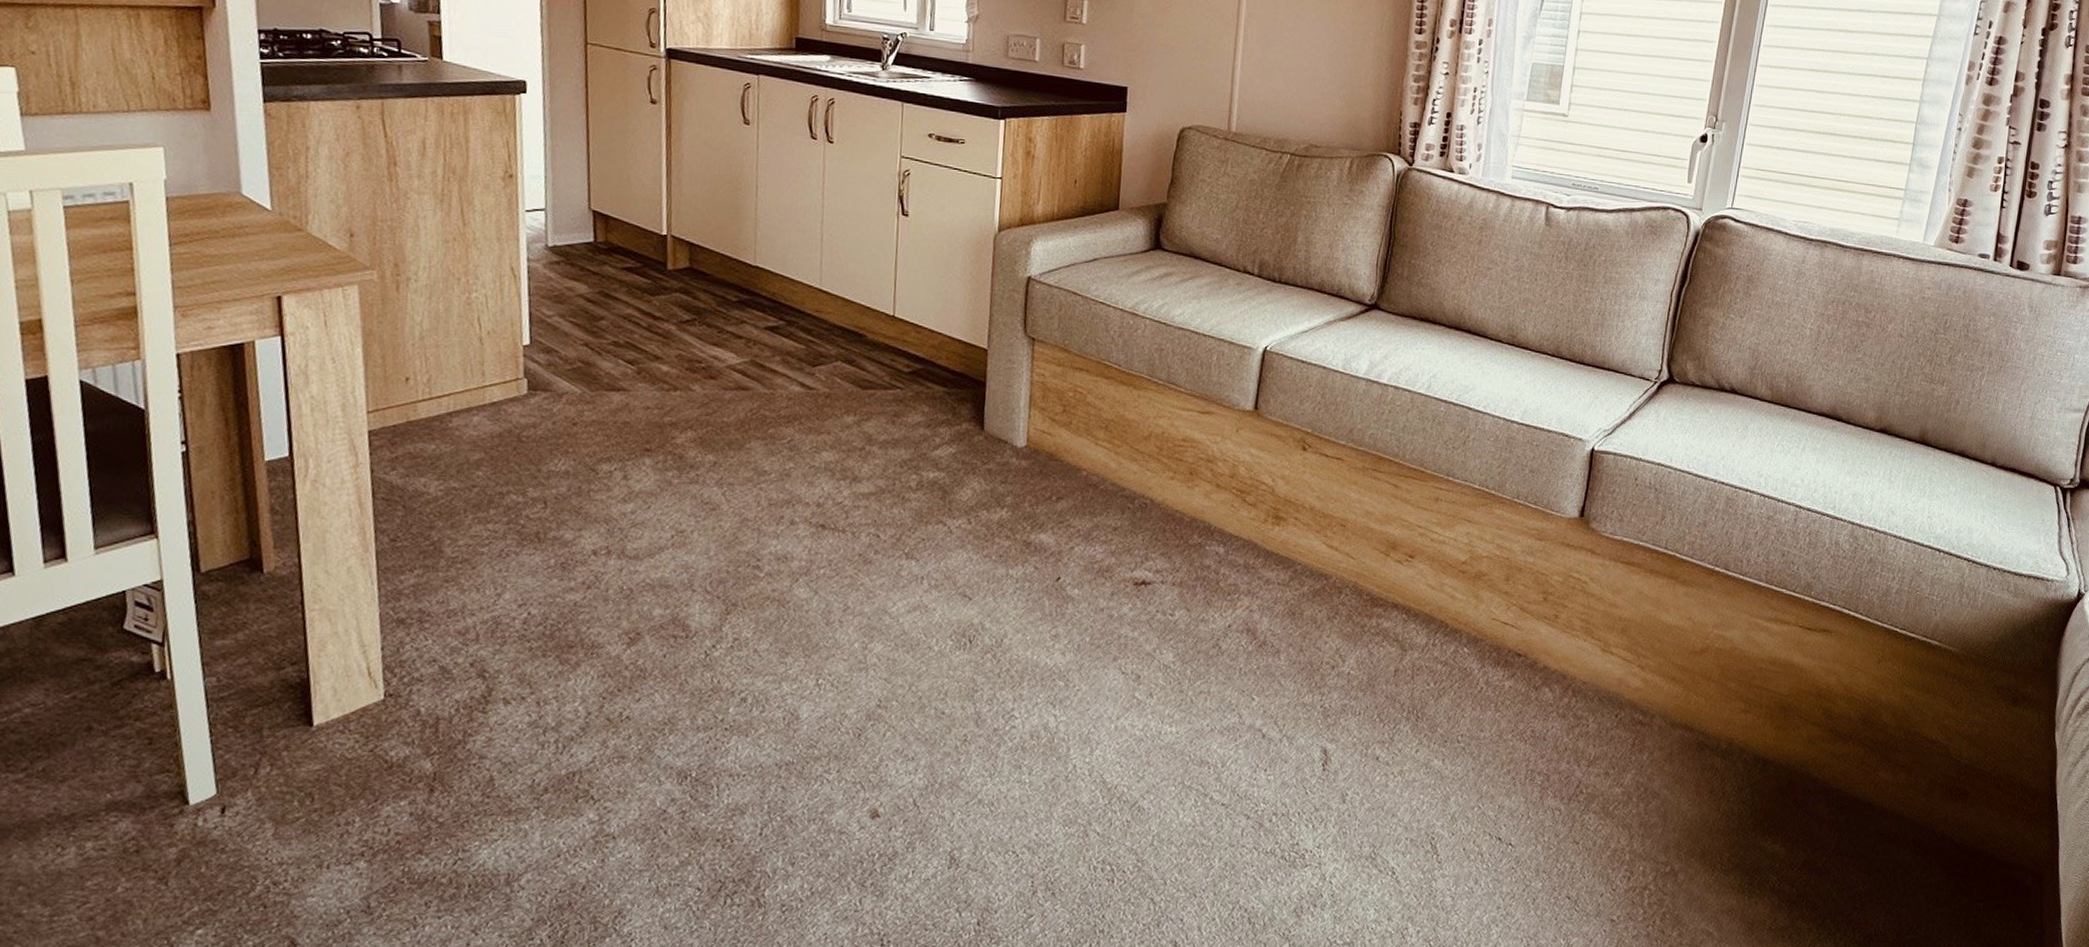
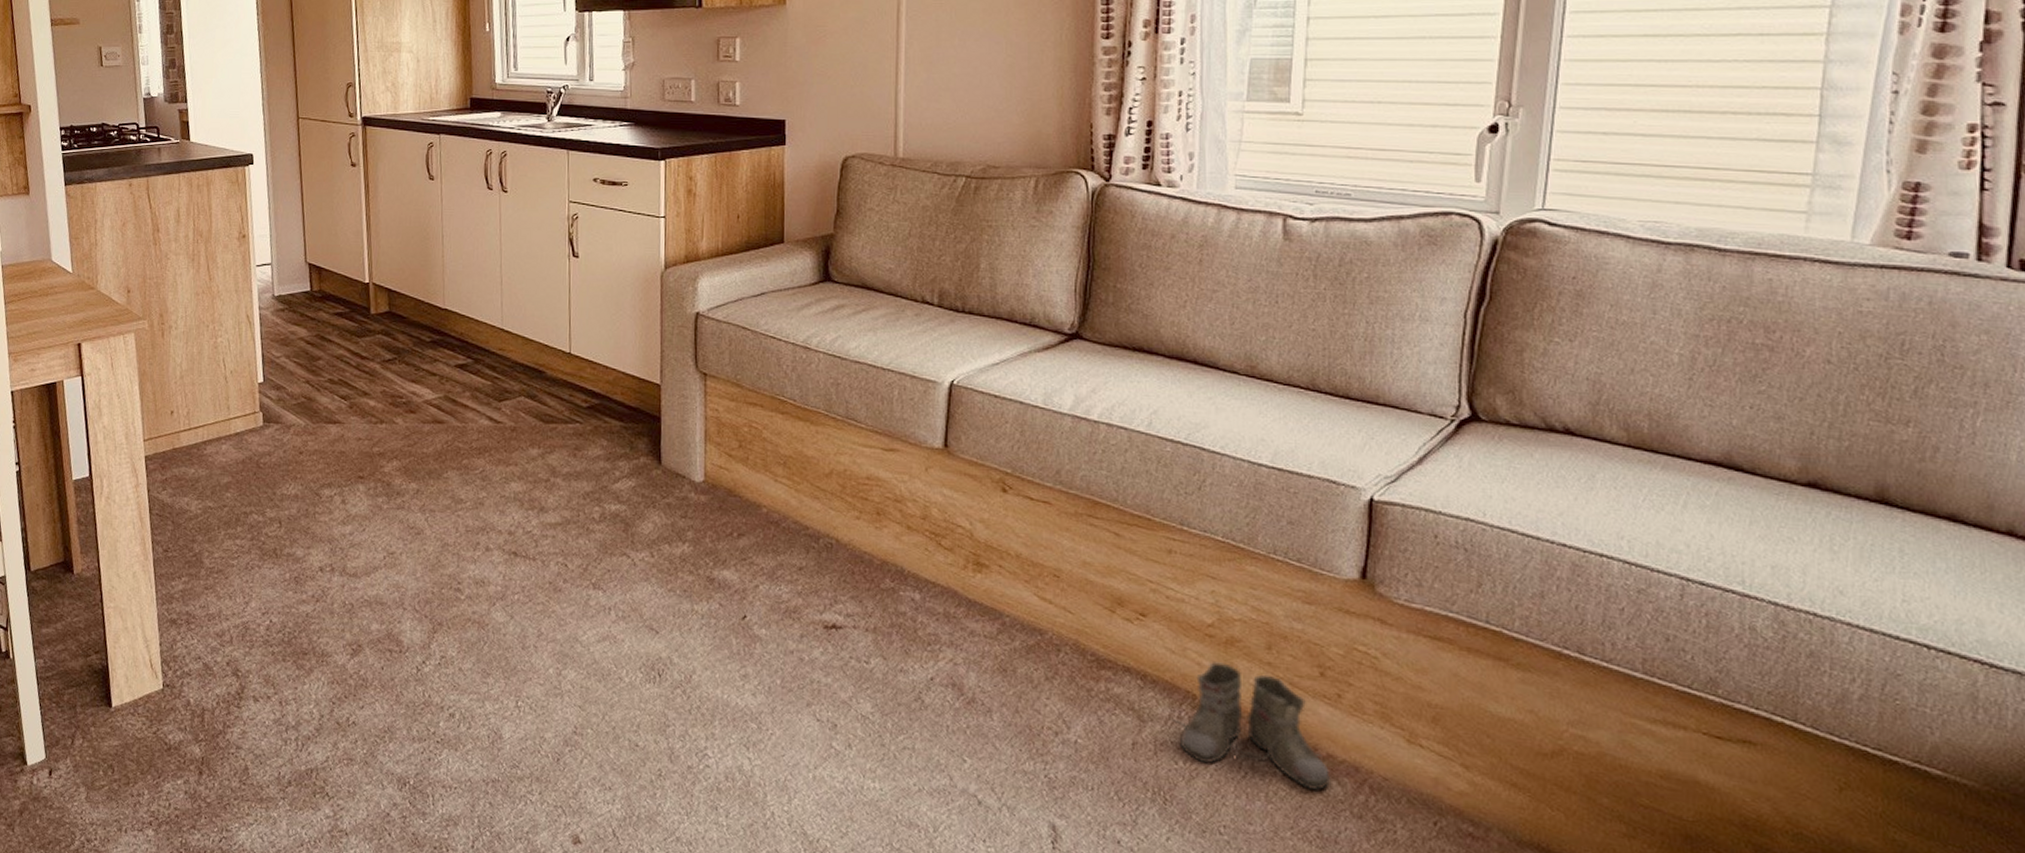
boots: none [1426,594,1544,698] -> present [1170,662,1330,791]

